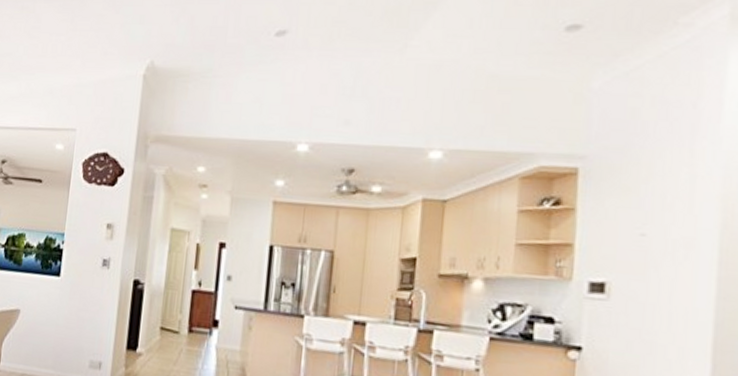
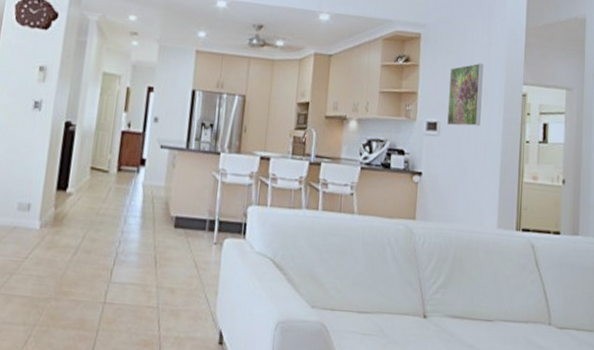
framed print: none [622,203,683,289] -> present [447,63,484,127]

